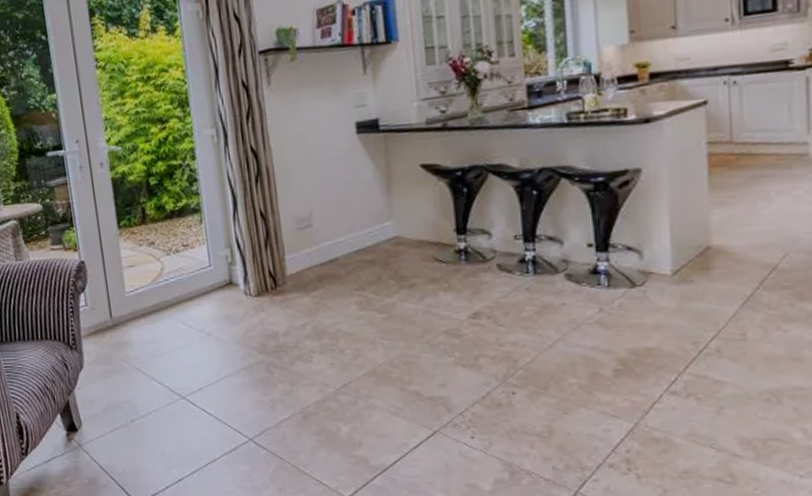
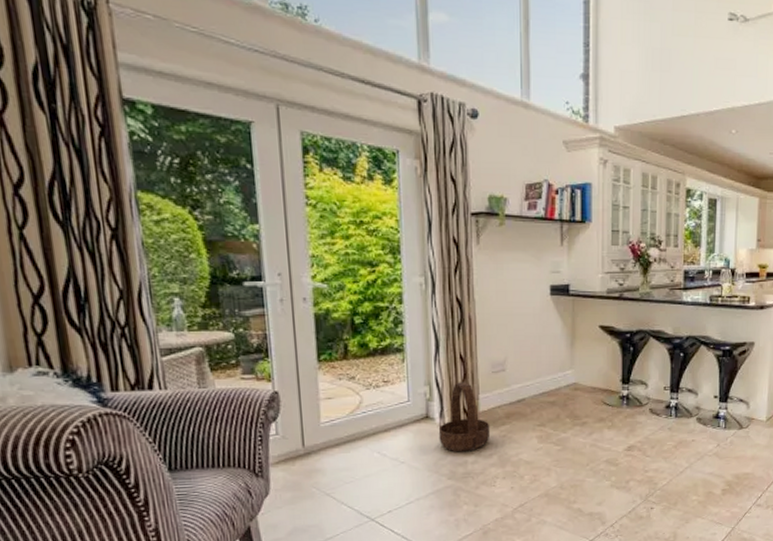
basket: none [243,241,302,323] -> present [438,382,491,452]

